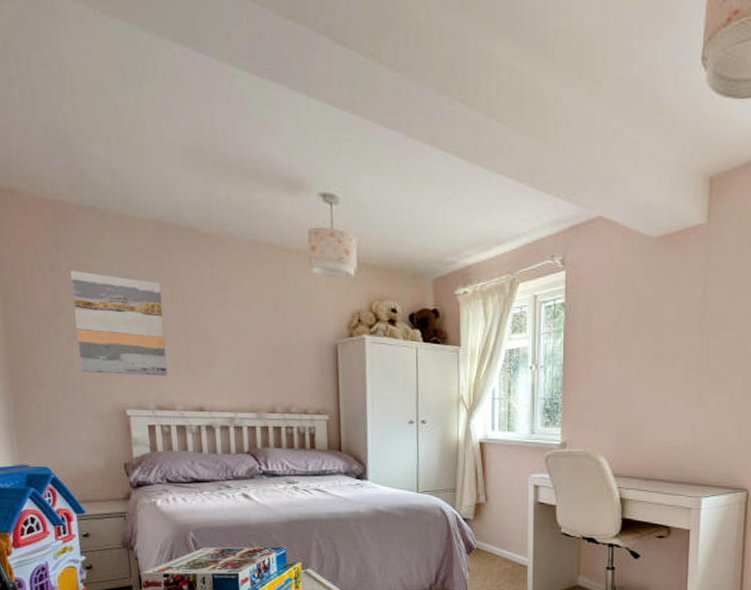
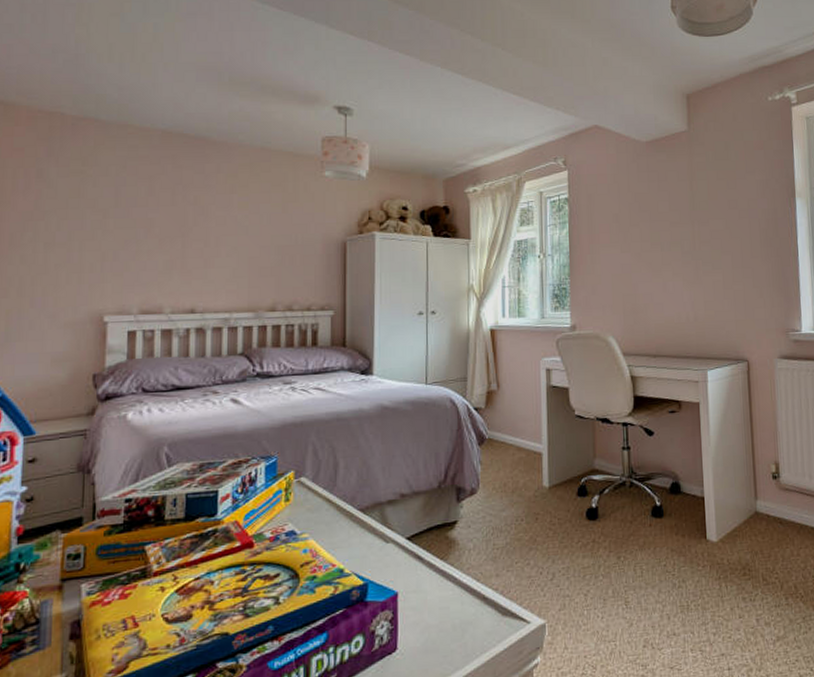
wall art: present [70,270,168,376] -> none [55,177,160,280]

